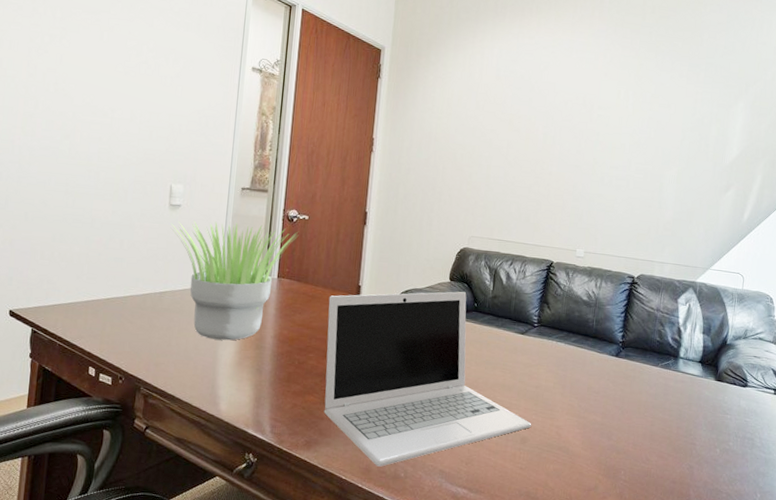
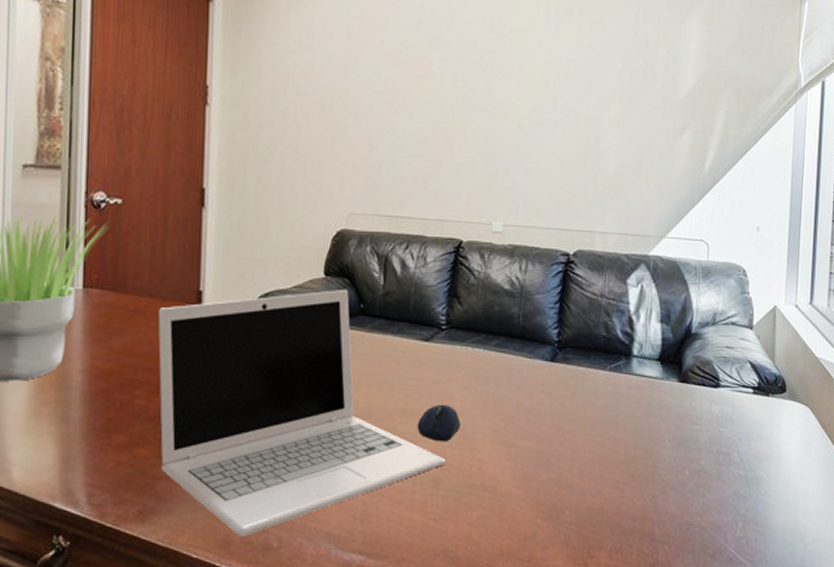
computer mouse: none [512,382,545,411] -> present [417,404,461,442]

